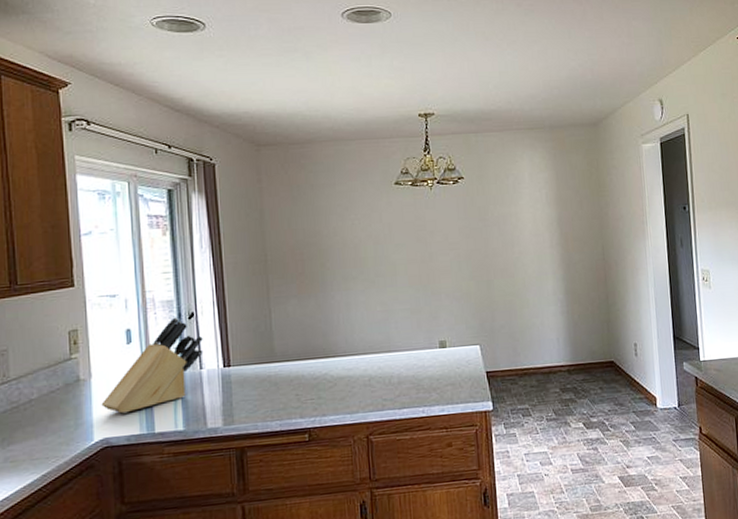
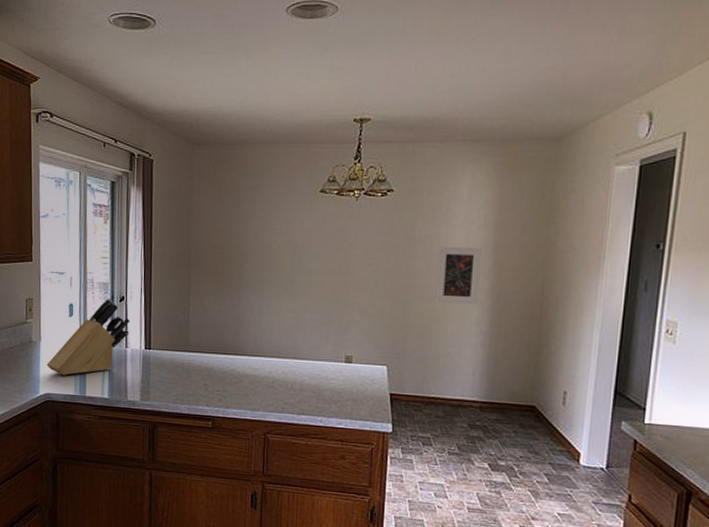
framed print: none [511,223,552,278] -> present [435,246,482,304]

